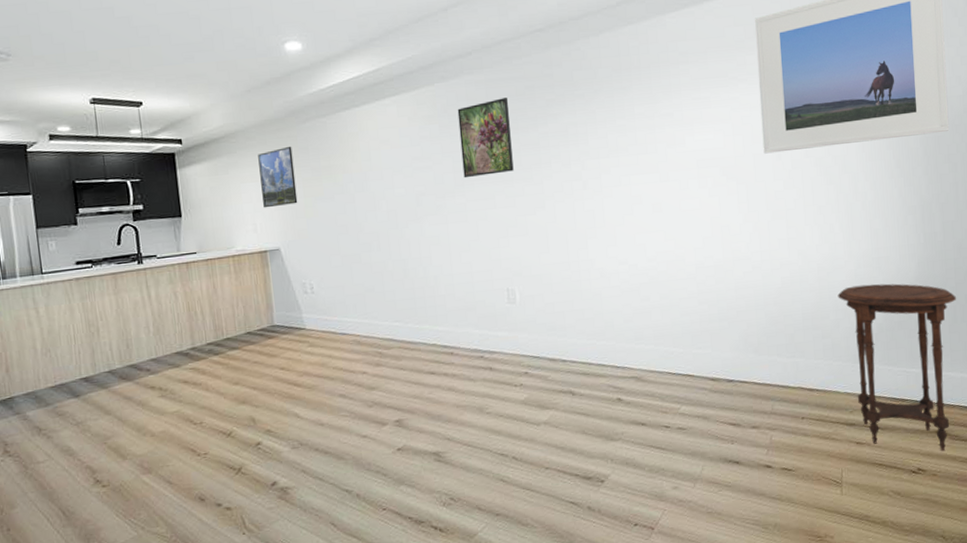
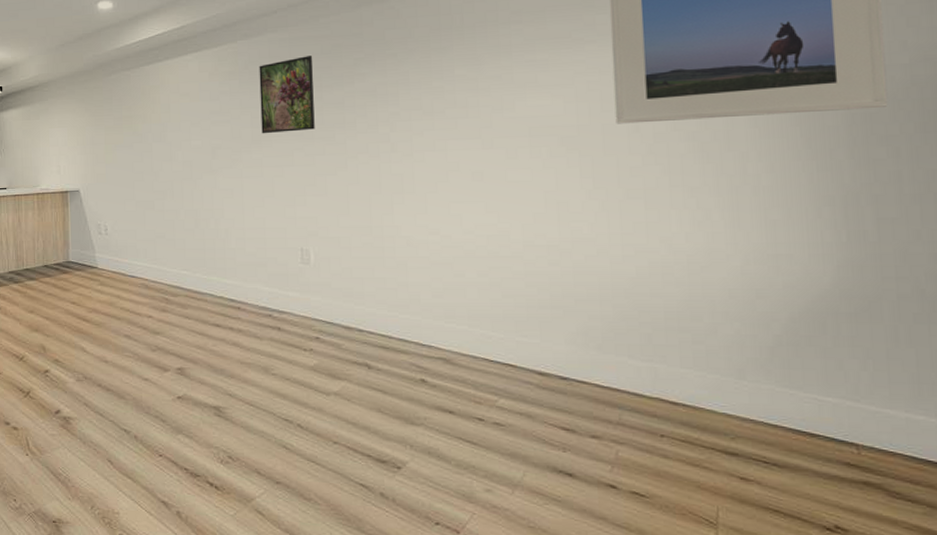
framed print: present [258,146,298,208] -> none [66,96,99,152]
side table: present [837,283,957,451] -> none [715,285,900,509]

